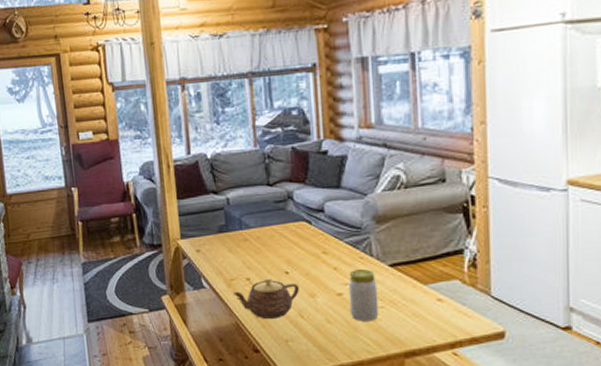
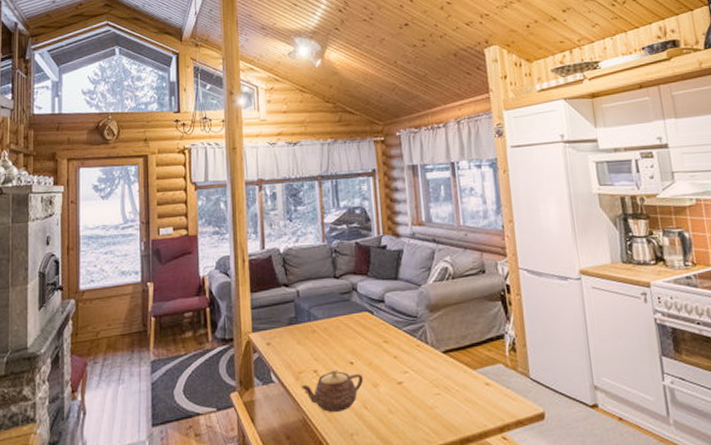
jar: present [348,268,379,321] -> none [407,356,436,410]

